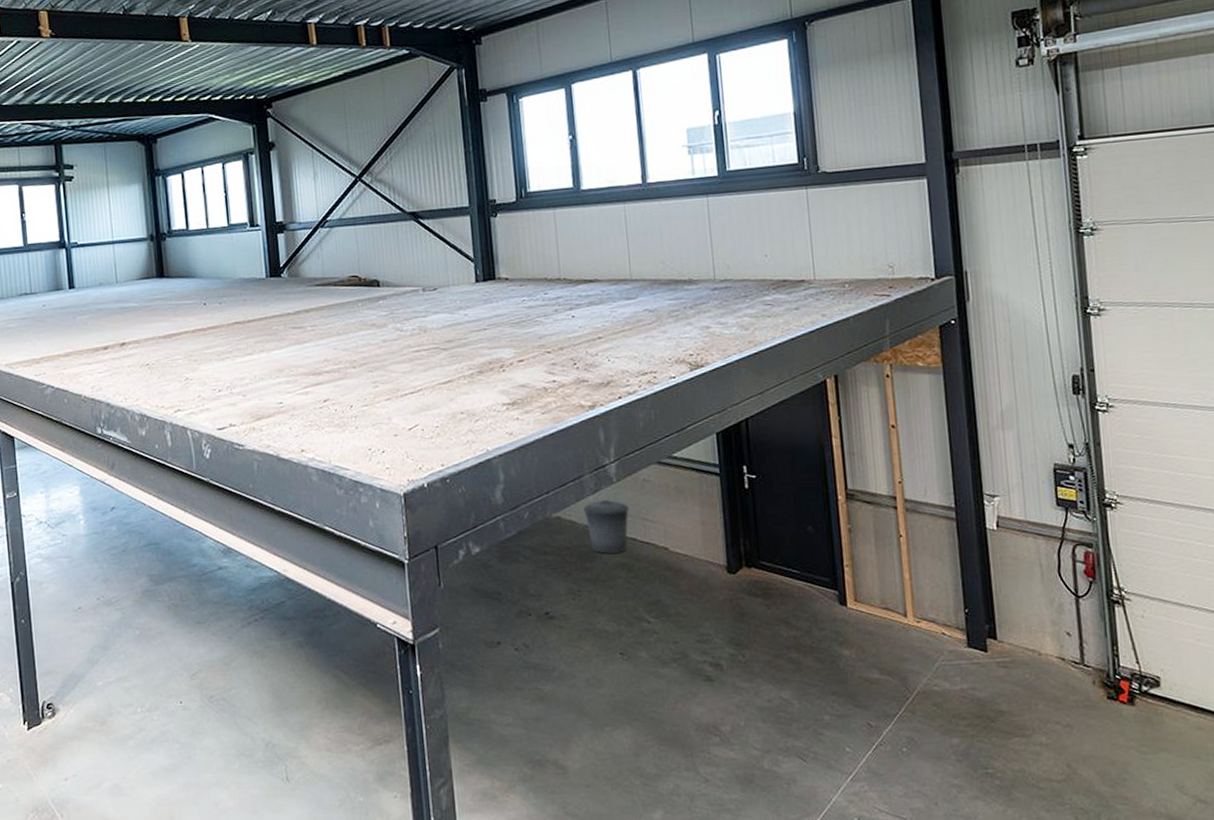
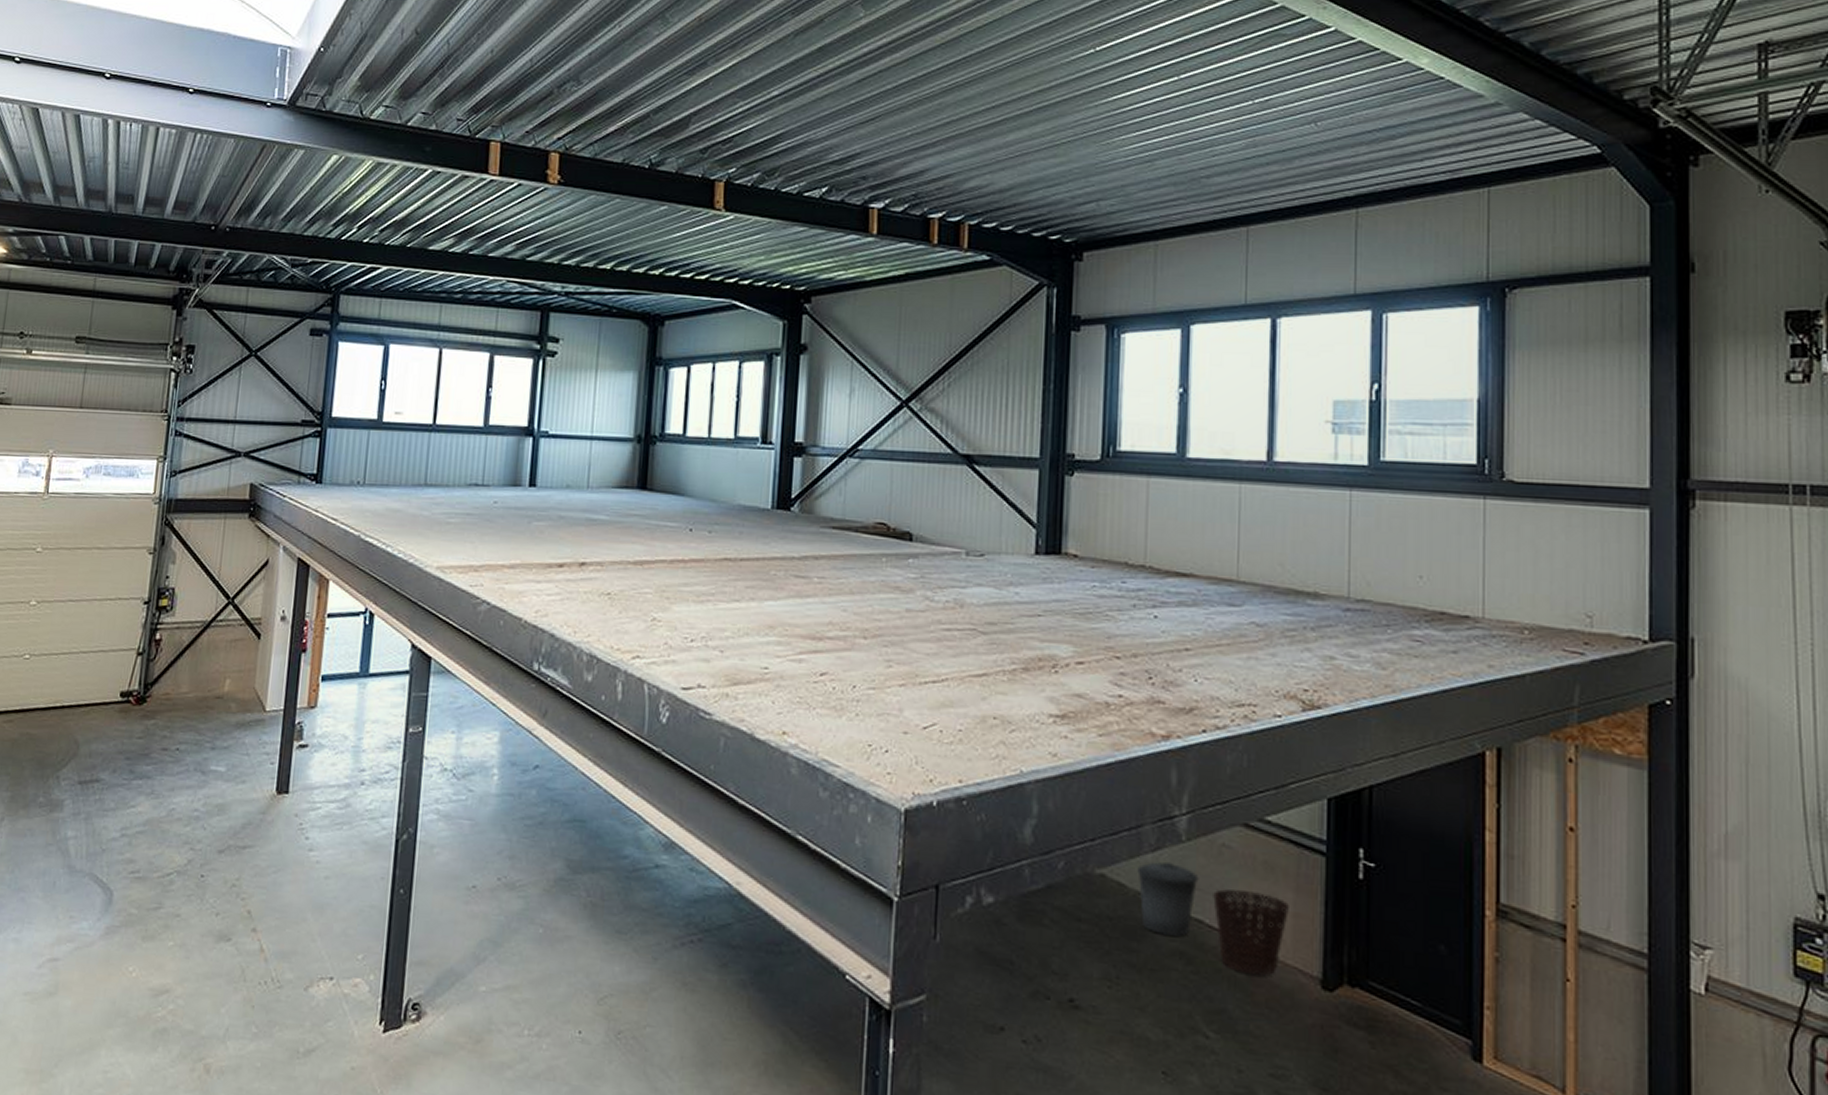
basket: none [641,510,698,571] -> present [1213,889,1289,975]

